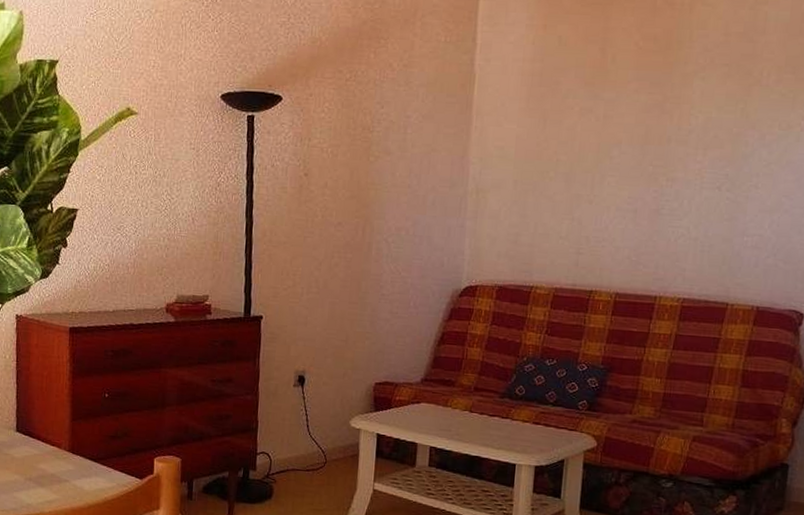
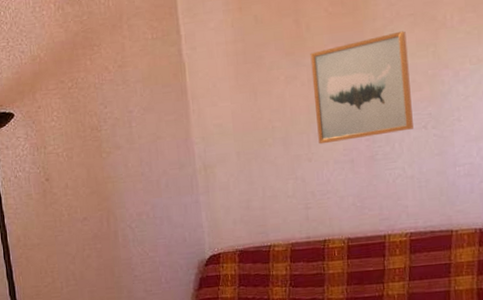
wall art: none [603,80,717,189] -> present [310,31,413,145]

